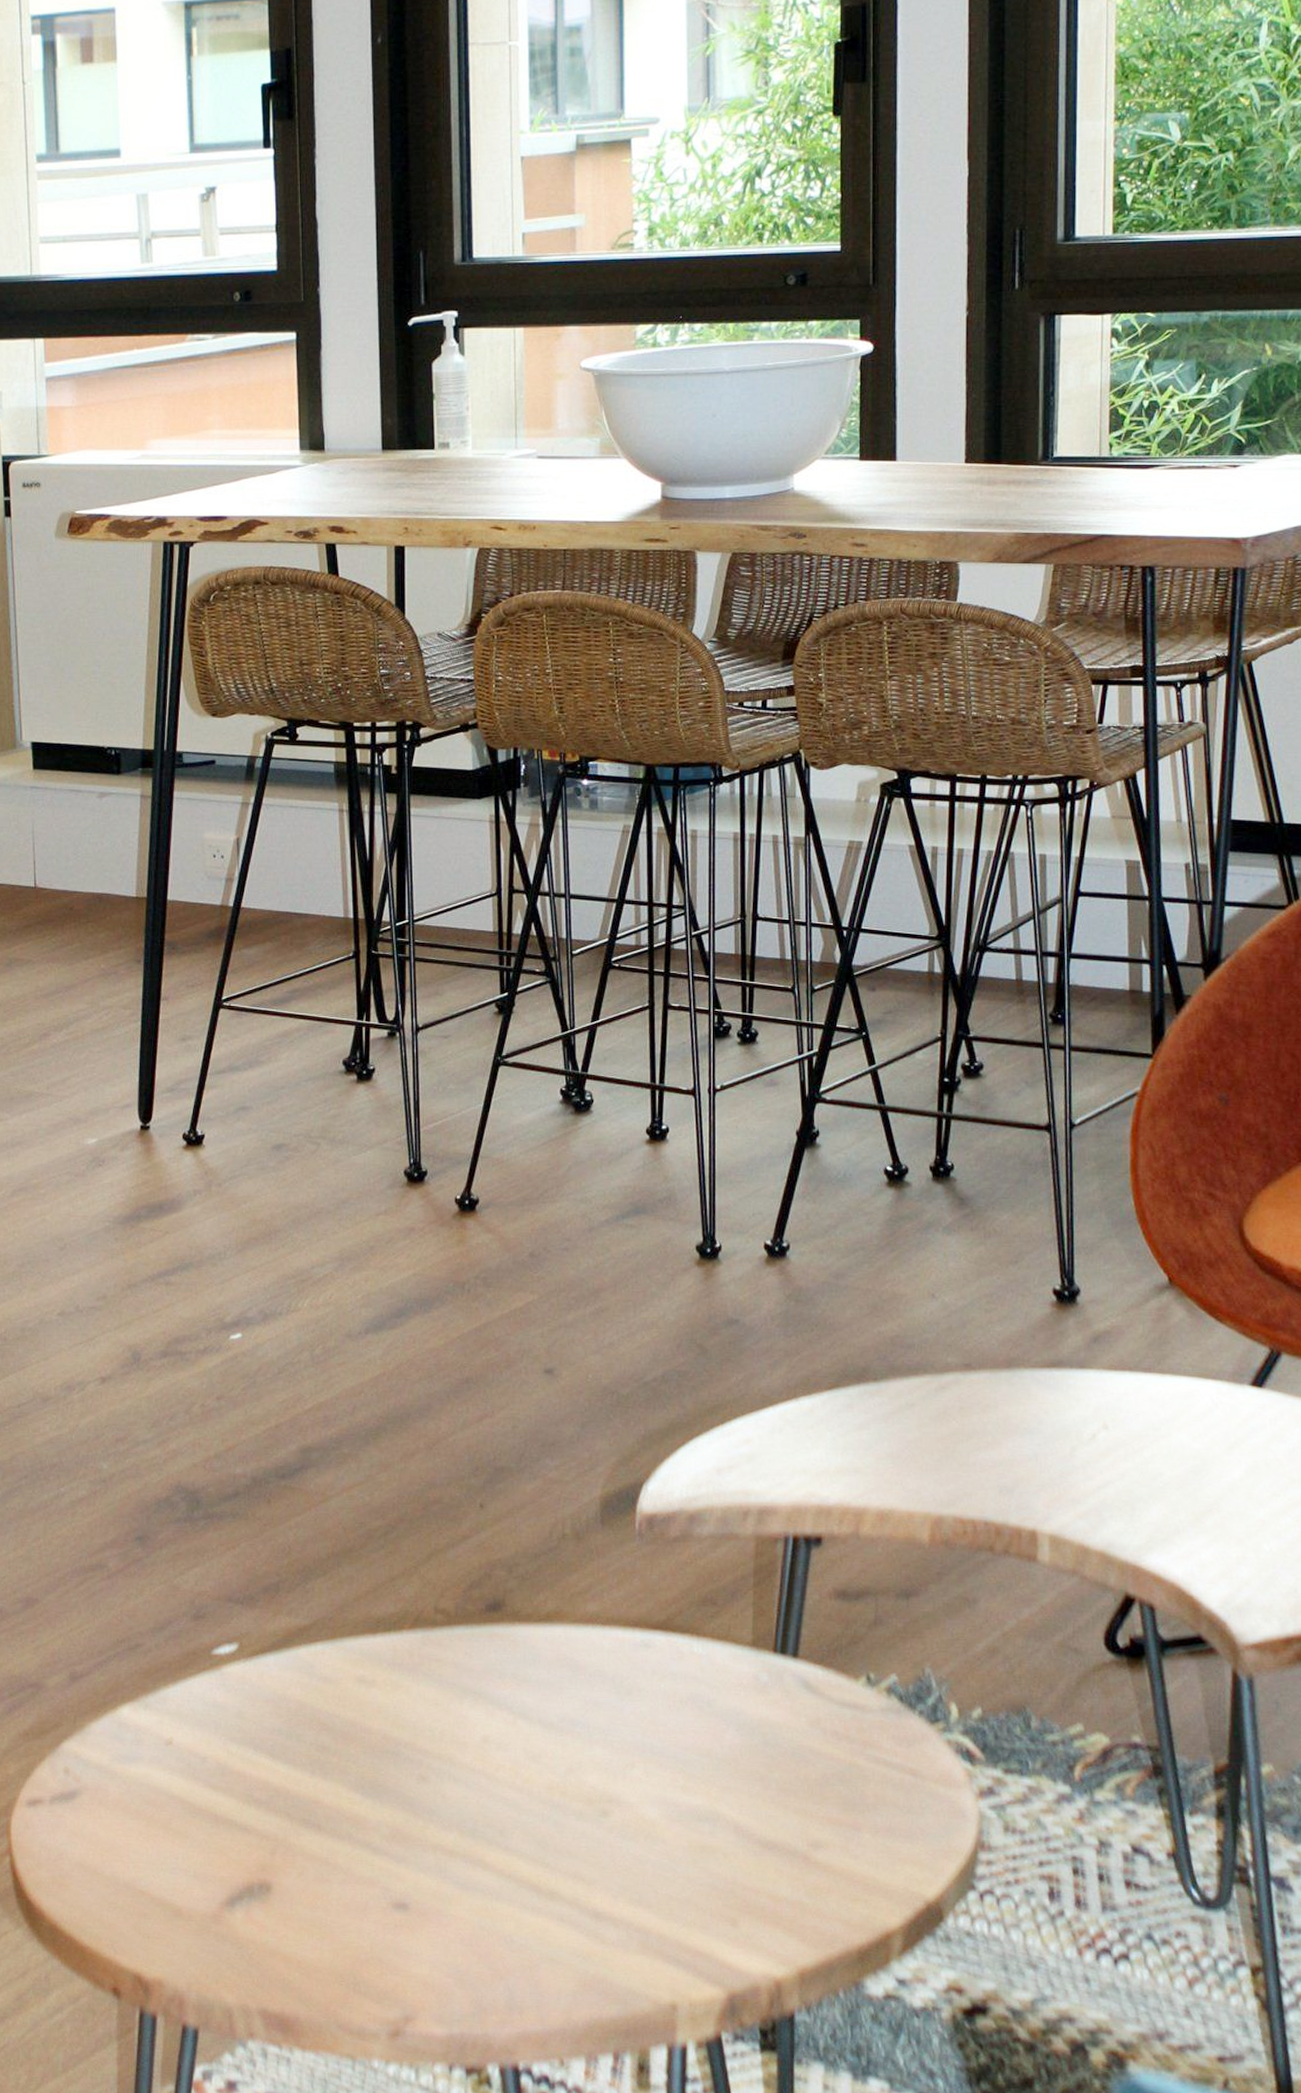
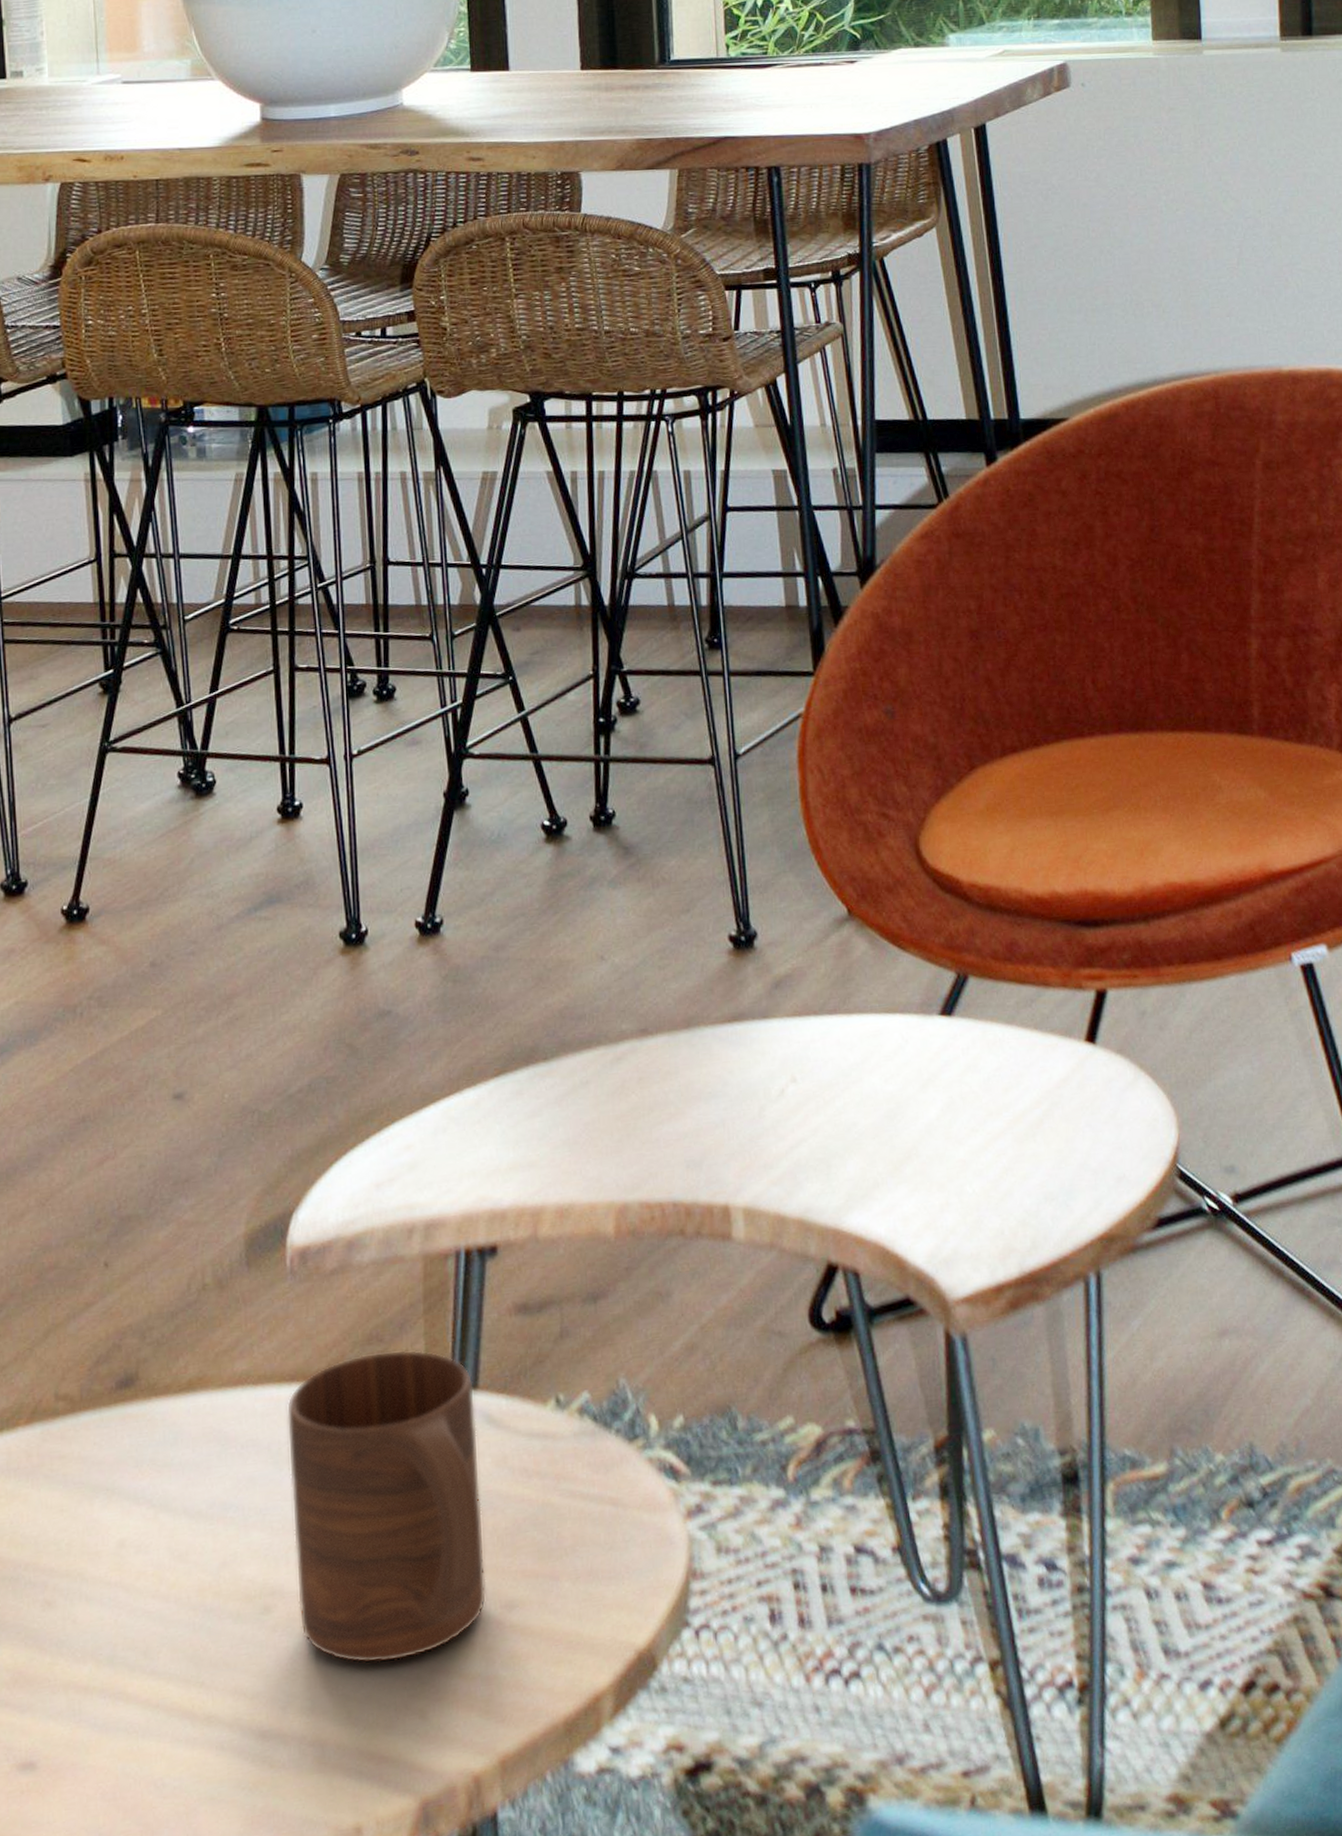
cup: none [629,1613,796,1874] -> present [286,1349,487,1664]

